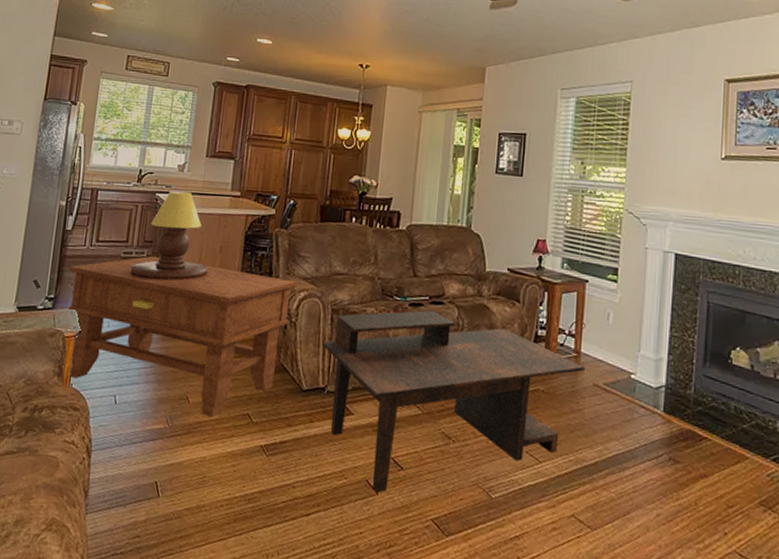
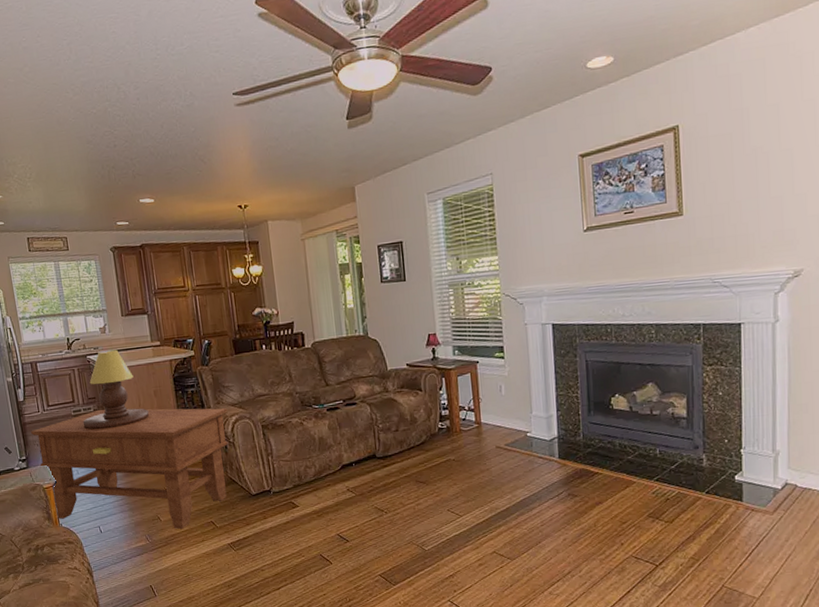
coffee table: present [322,310,585,494] -> none [260,411,487,563]

